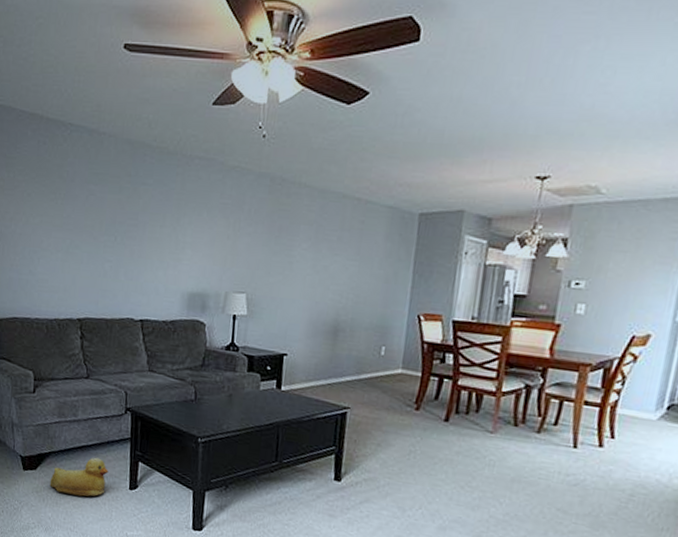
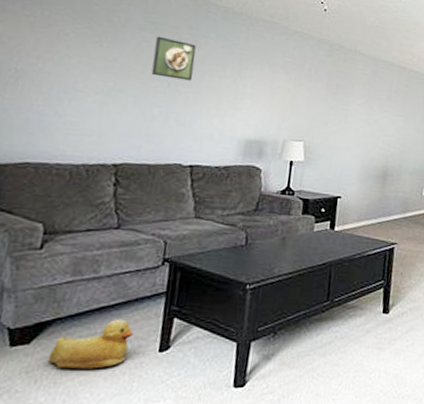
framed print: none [99,187,137,233] -> present [151,36,197,81]

